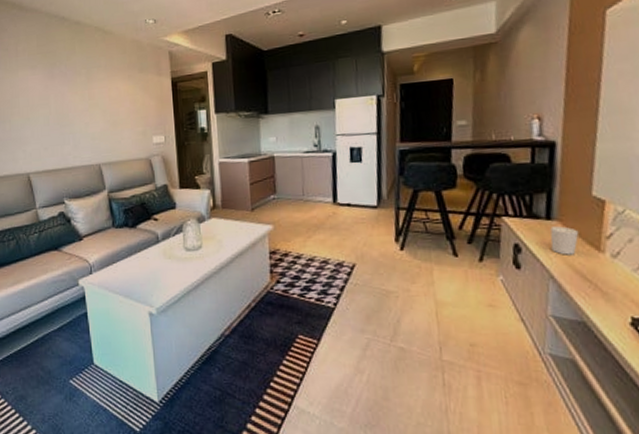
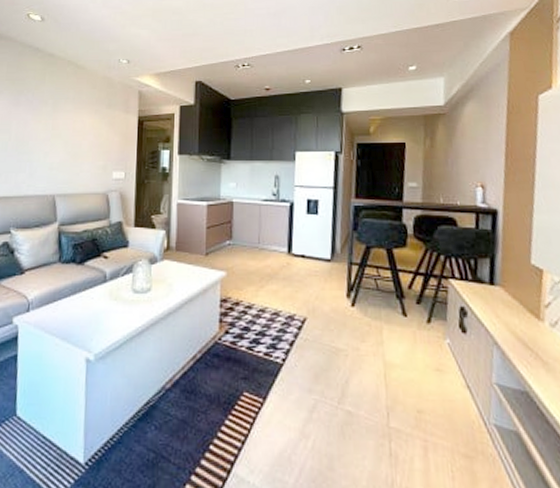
candle holder: present [550,226,579,255] -> none [494,292,520,322]

